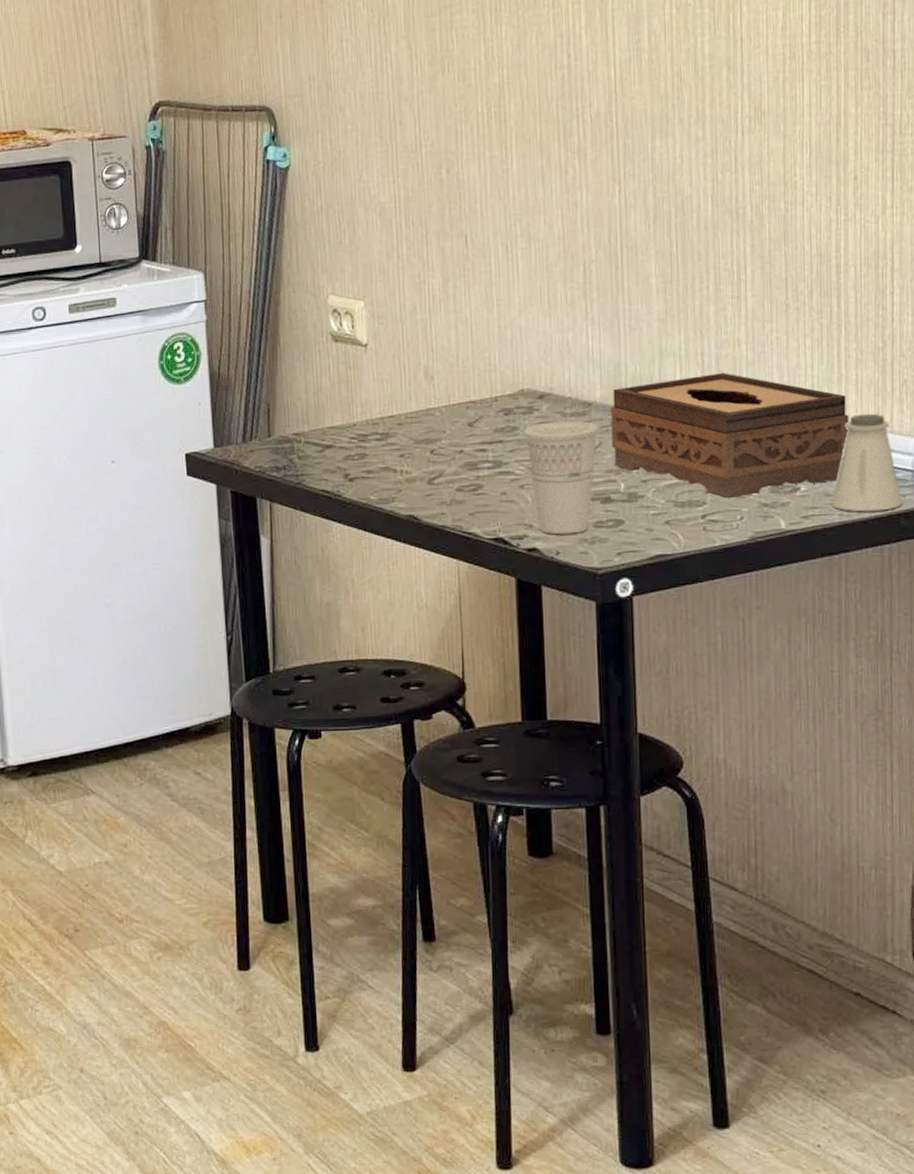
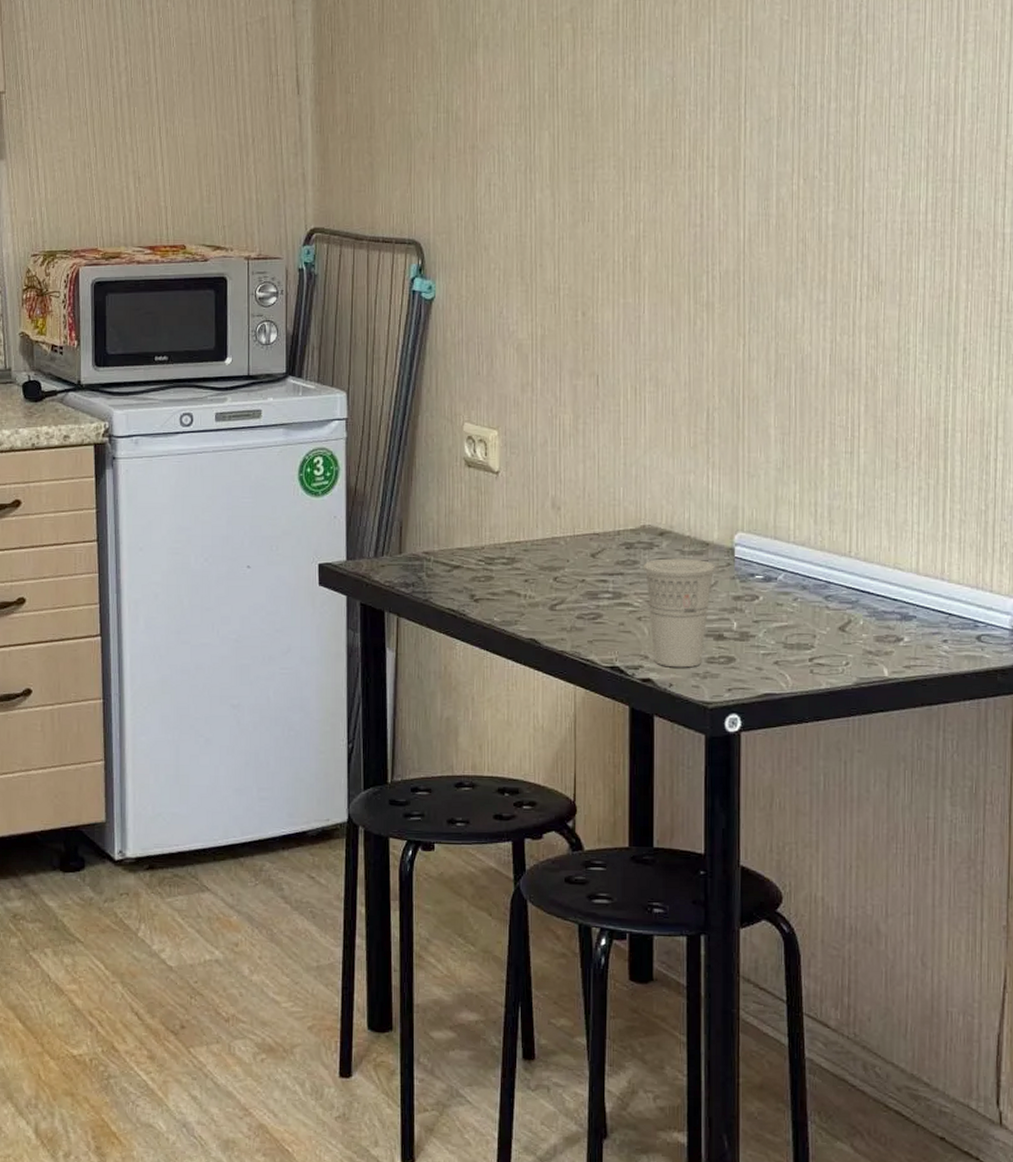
tissue box: present [611,372,849,498] -> none [727,522,952,643]
saltshaker: present [831,413,902,512] -> none [932,572,999,666]

